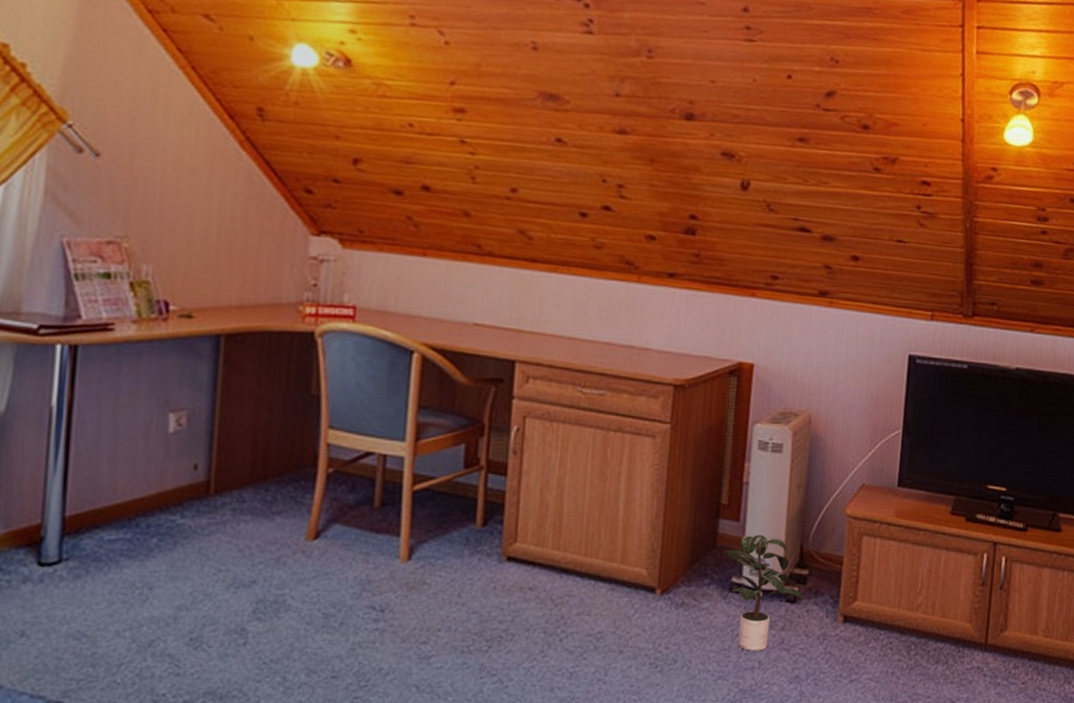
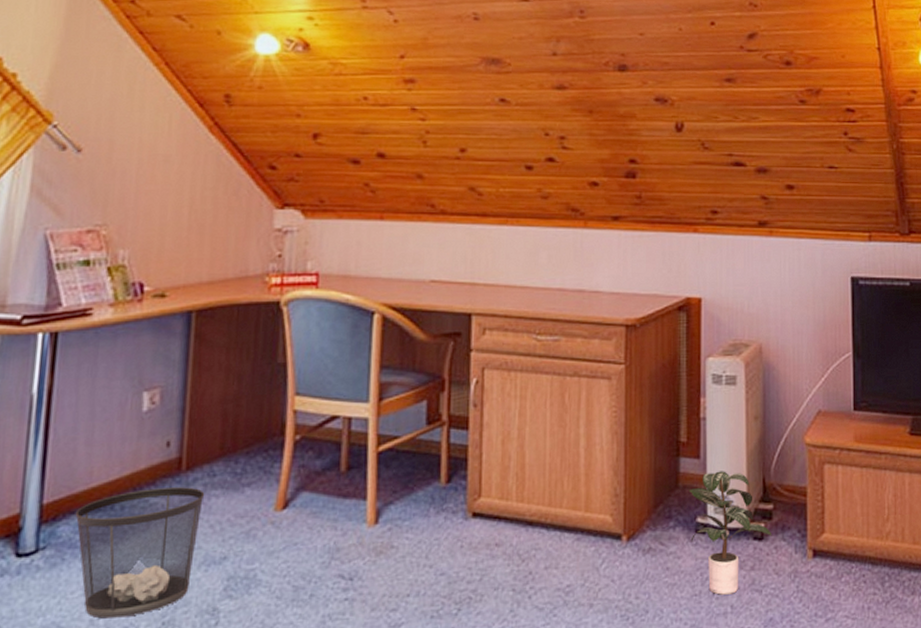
waste bin: none [99,509,234,631] -> present [75,487,205,619]

